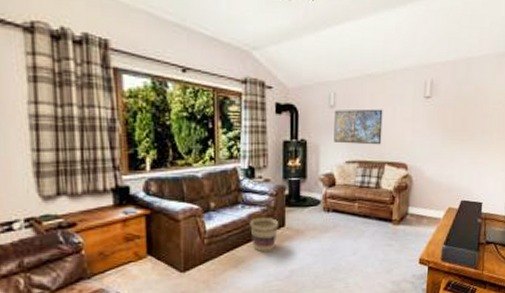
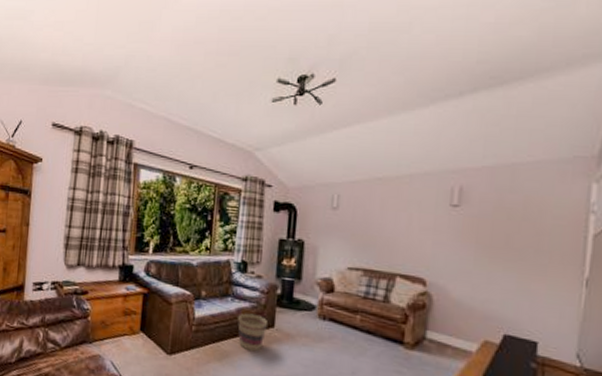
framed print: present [334,109,383,145] -> none [335,212,396,254]

